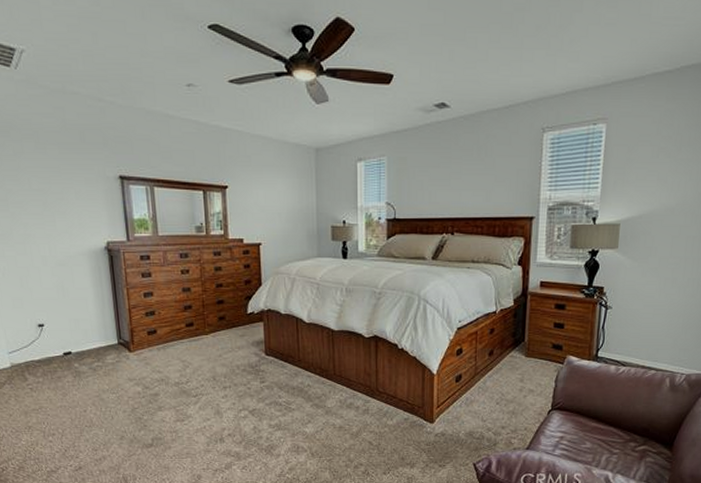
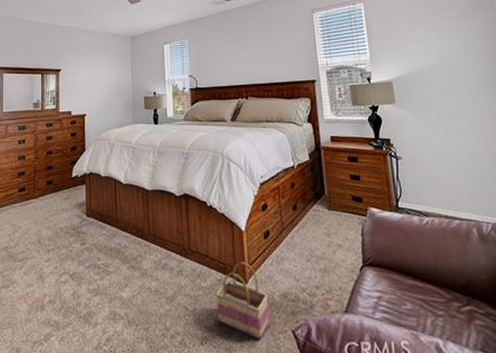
basket: none [402,403,454,471] -> present [216,262,269,340]

